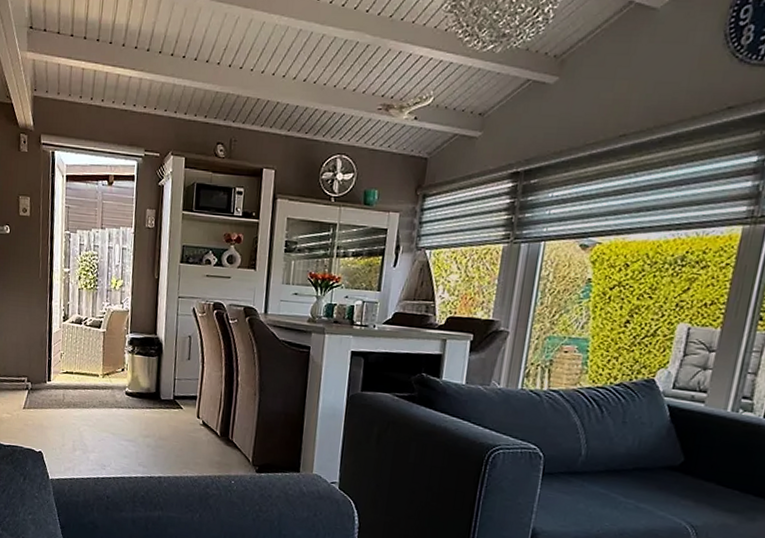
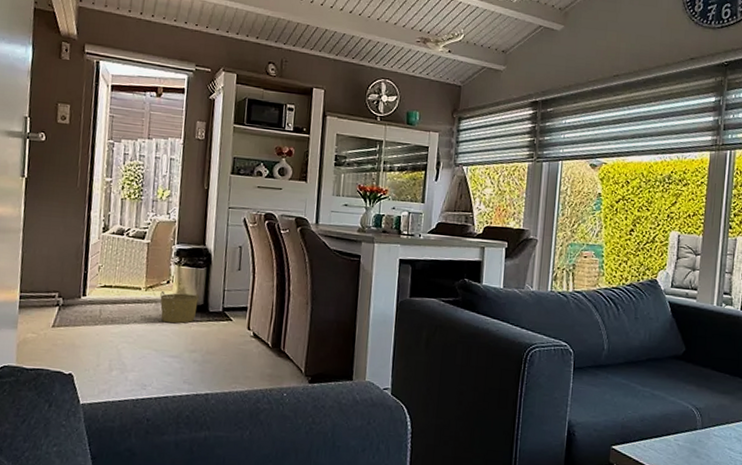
basket: none [116,378,151,410] -> present [160,290,199,324]

